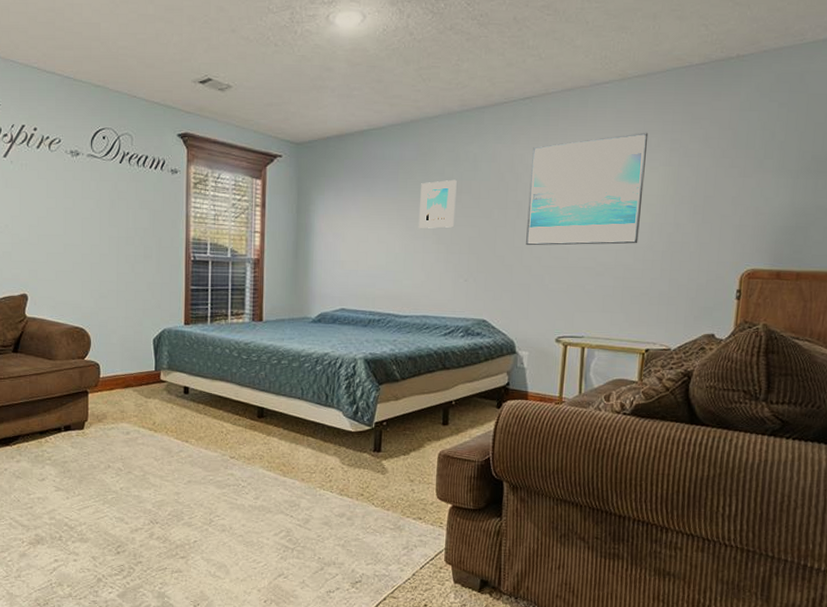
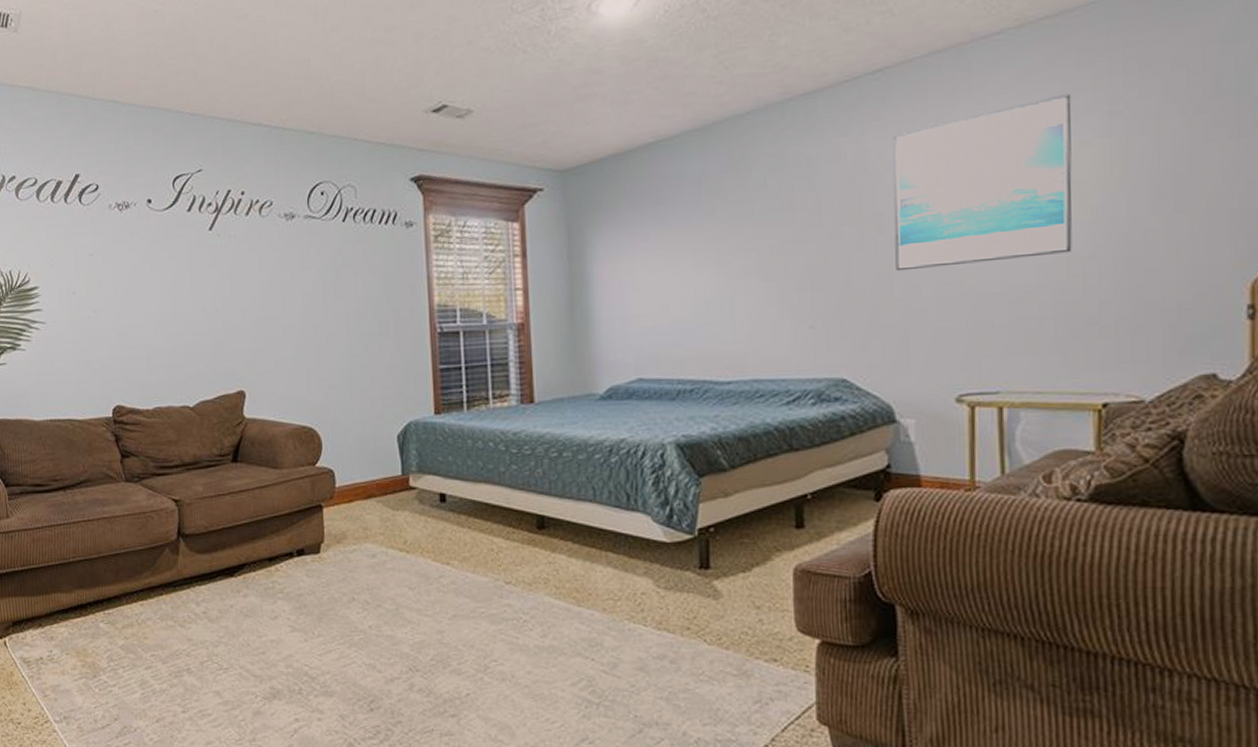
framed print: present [419,179,457,229] -> none [735,192,787,263]

